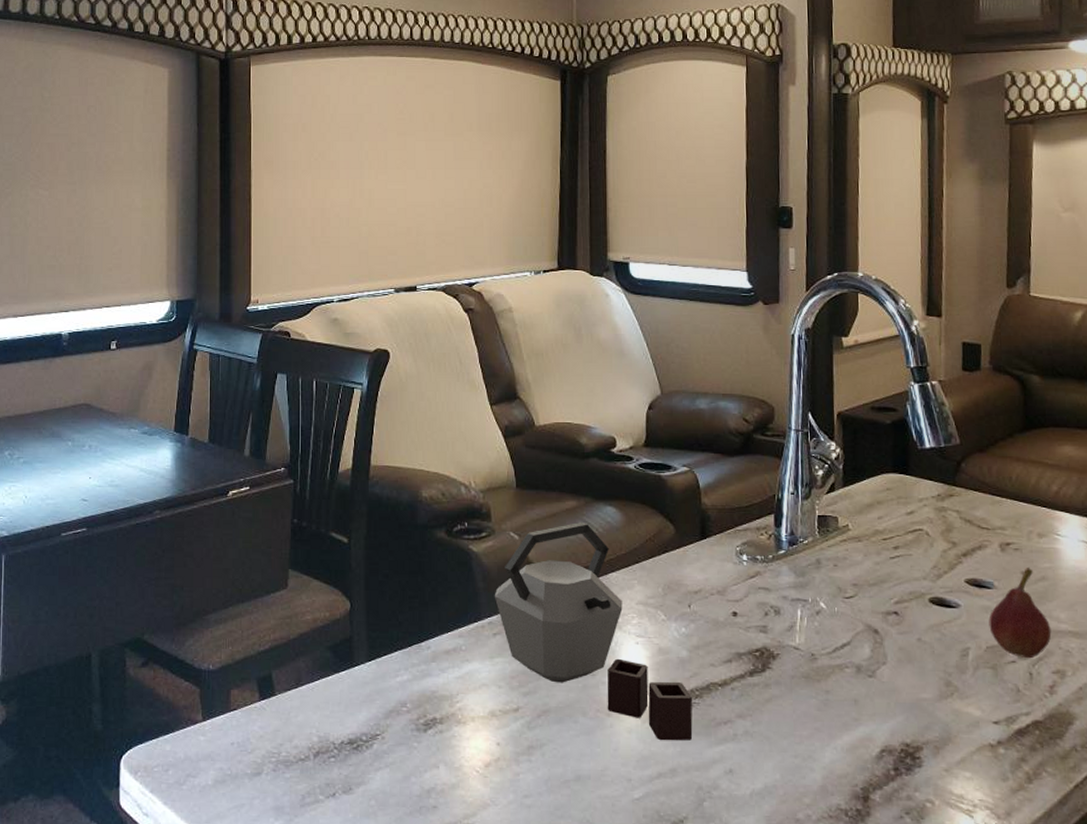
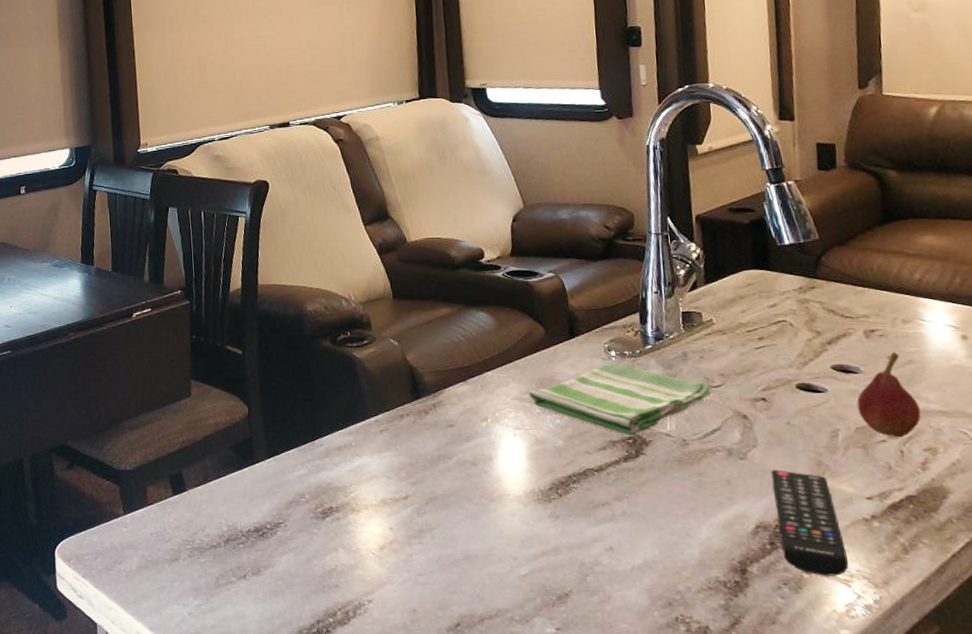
kettle: present [494,521,693,741] -> none [378,326,573,523]
dish towel: none [654,566,845,649] -> present [528,362,713,437]
remote control: none [899,689,972,806] -> present [771,470,849,576]

